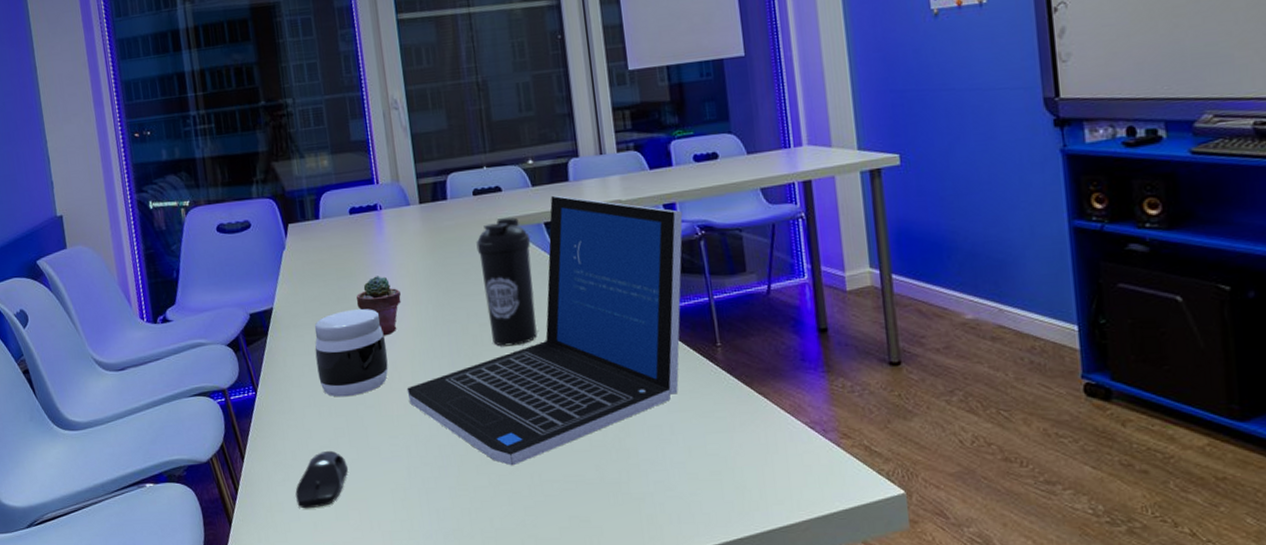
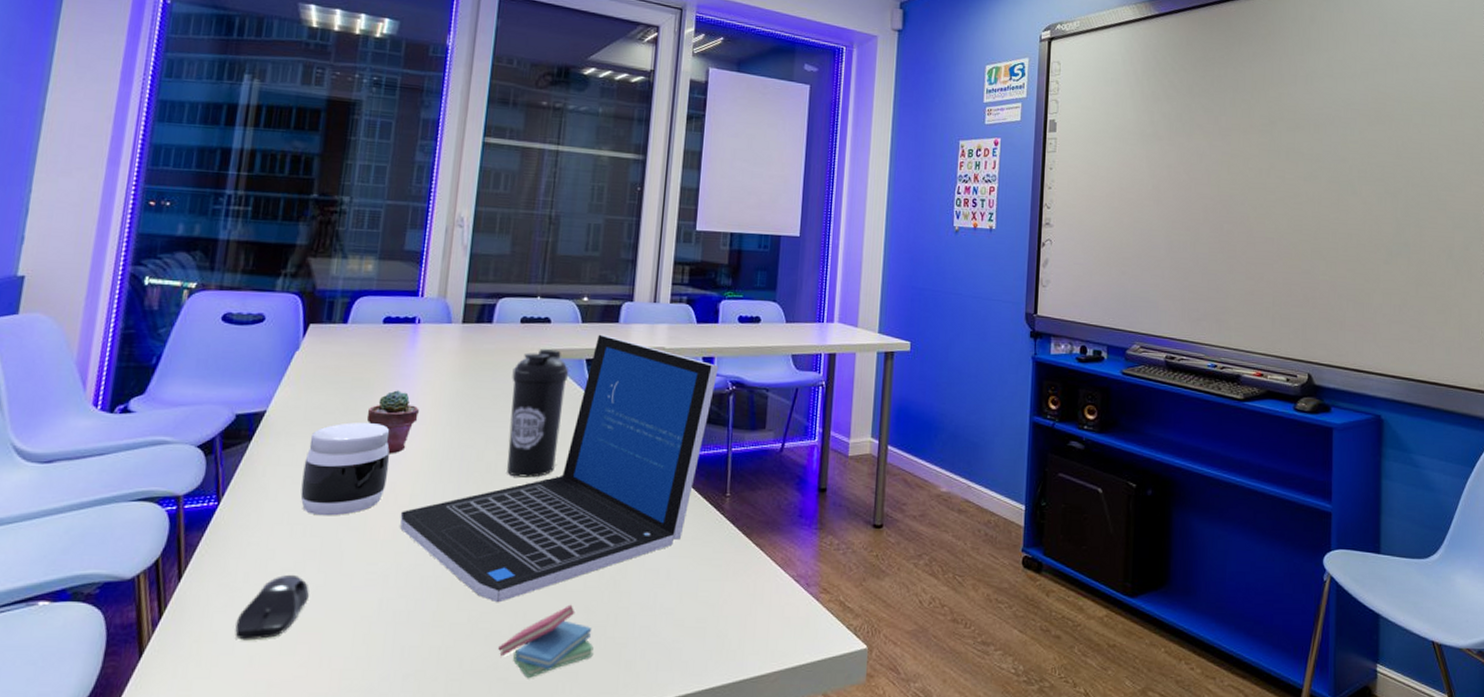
sticky notes: none [522,464,613,534] -> present [498,604,594,678]

